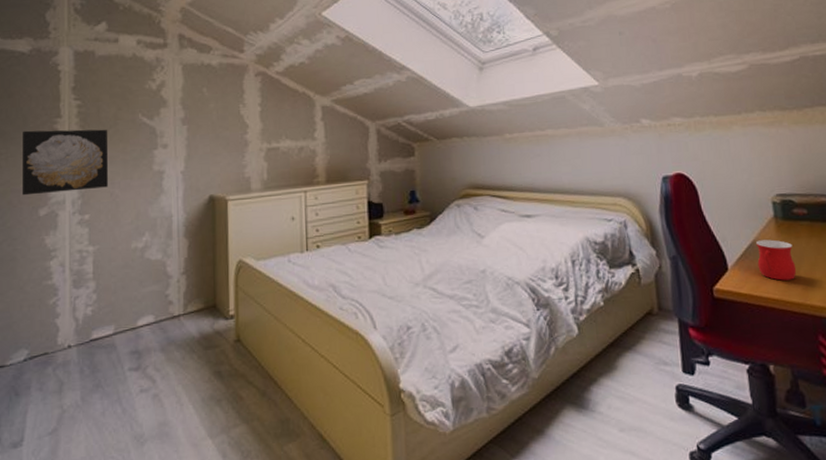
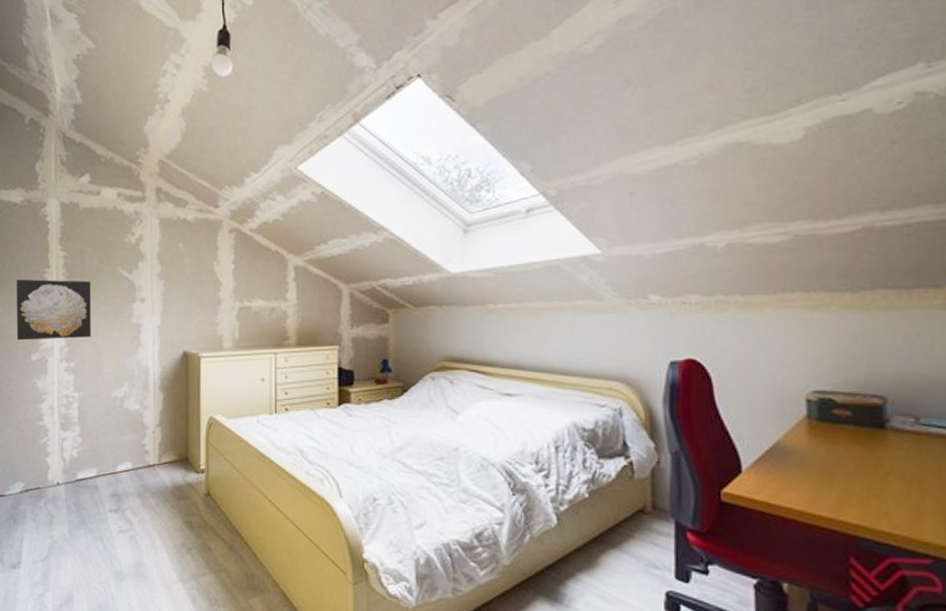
mug: present [756,239,797,281] -> none [780,442,830,491]

